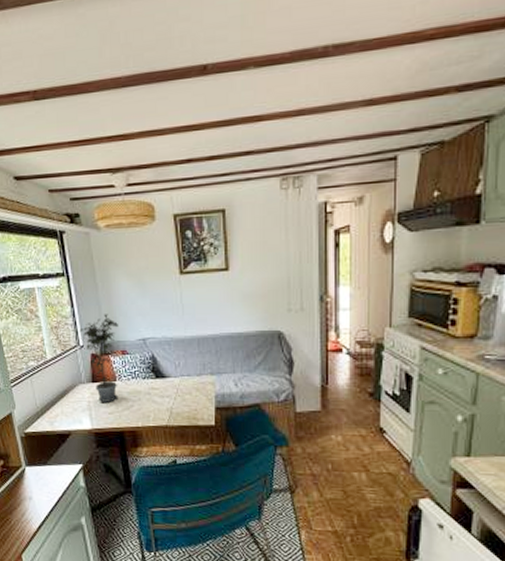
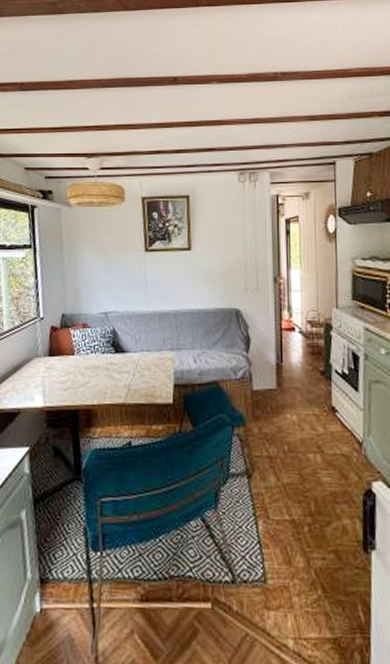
potted plant: present [79,314,119,402] -> none [41,286,81,378]

